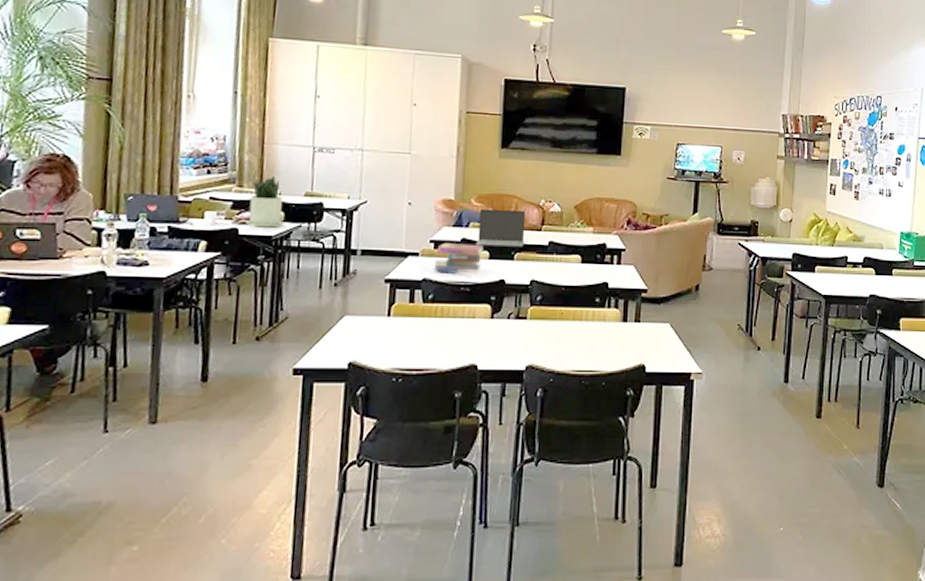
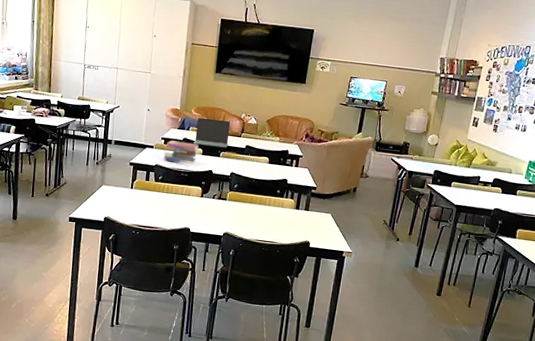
planter: present [246,175,283,228] -> none [40,82,64,121]

